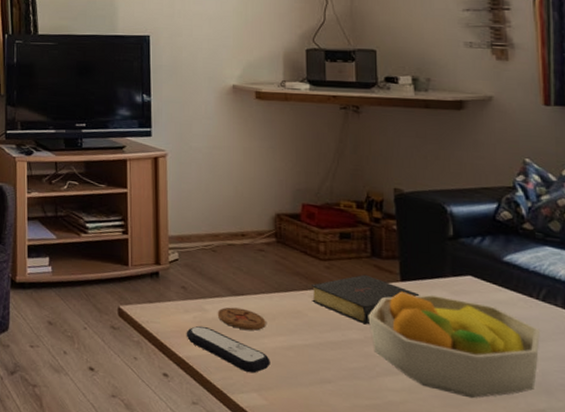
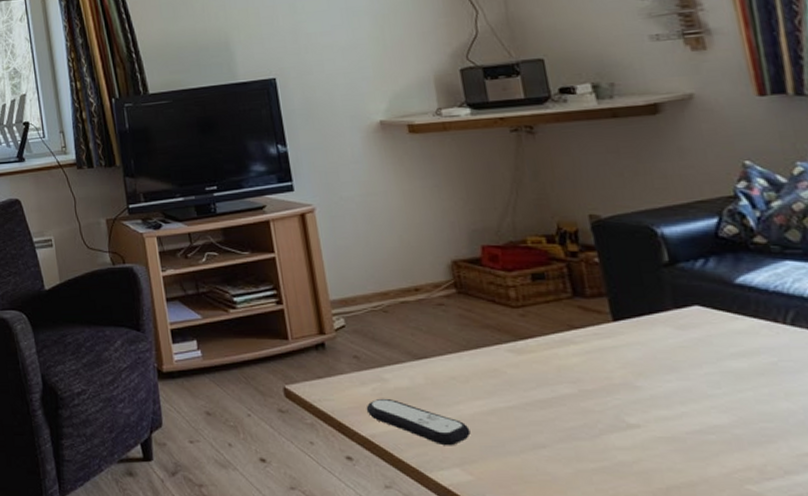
coaster: present [217,307,266,331] -> none [399,373,459,397]
bible: present [312,274,420,325] -> none [506,318,639,376]
fruit bowl: present [368,291,540,399] -> none [579,332,797,449]

